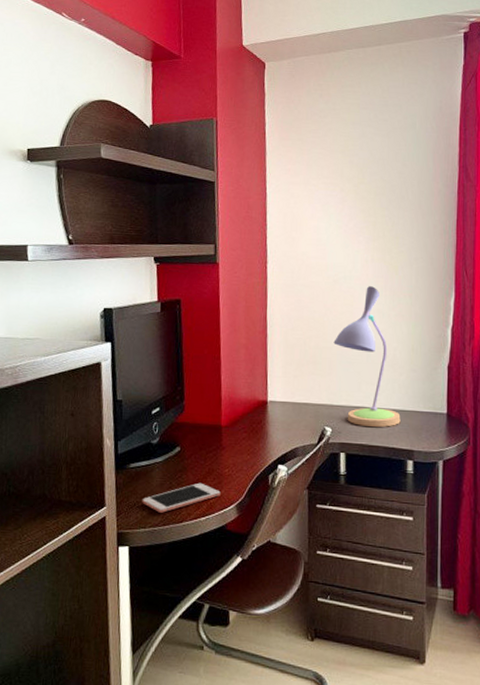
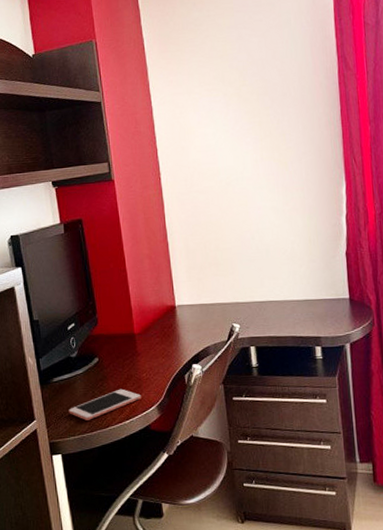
desk lamp: present [333,286,401,428] -> none [232,184,305,320]

